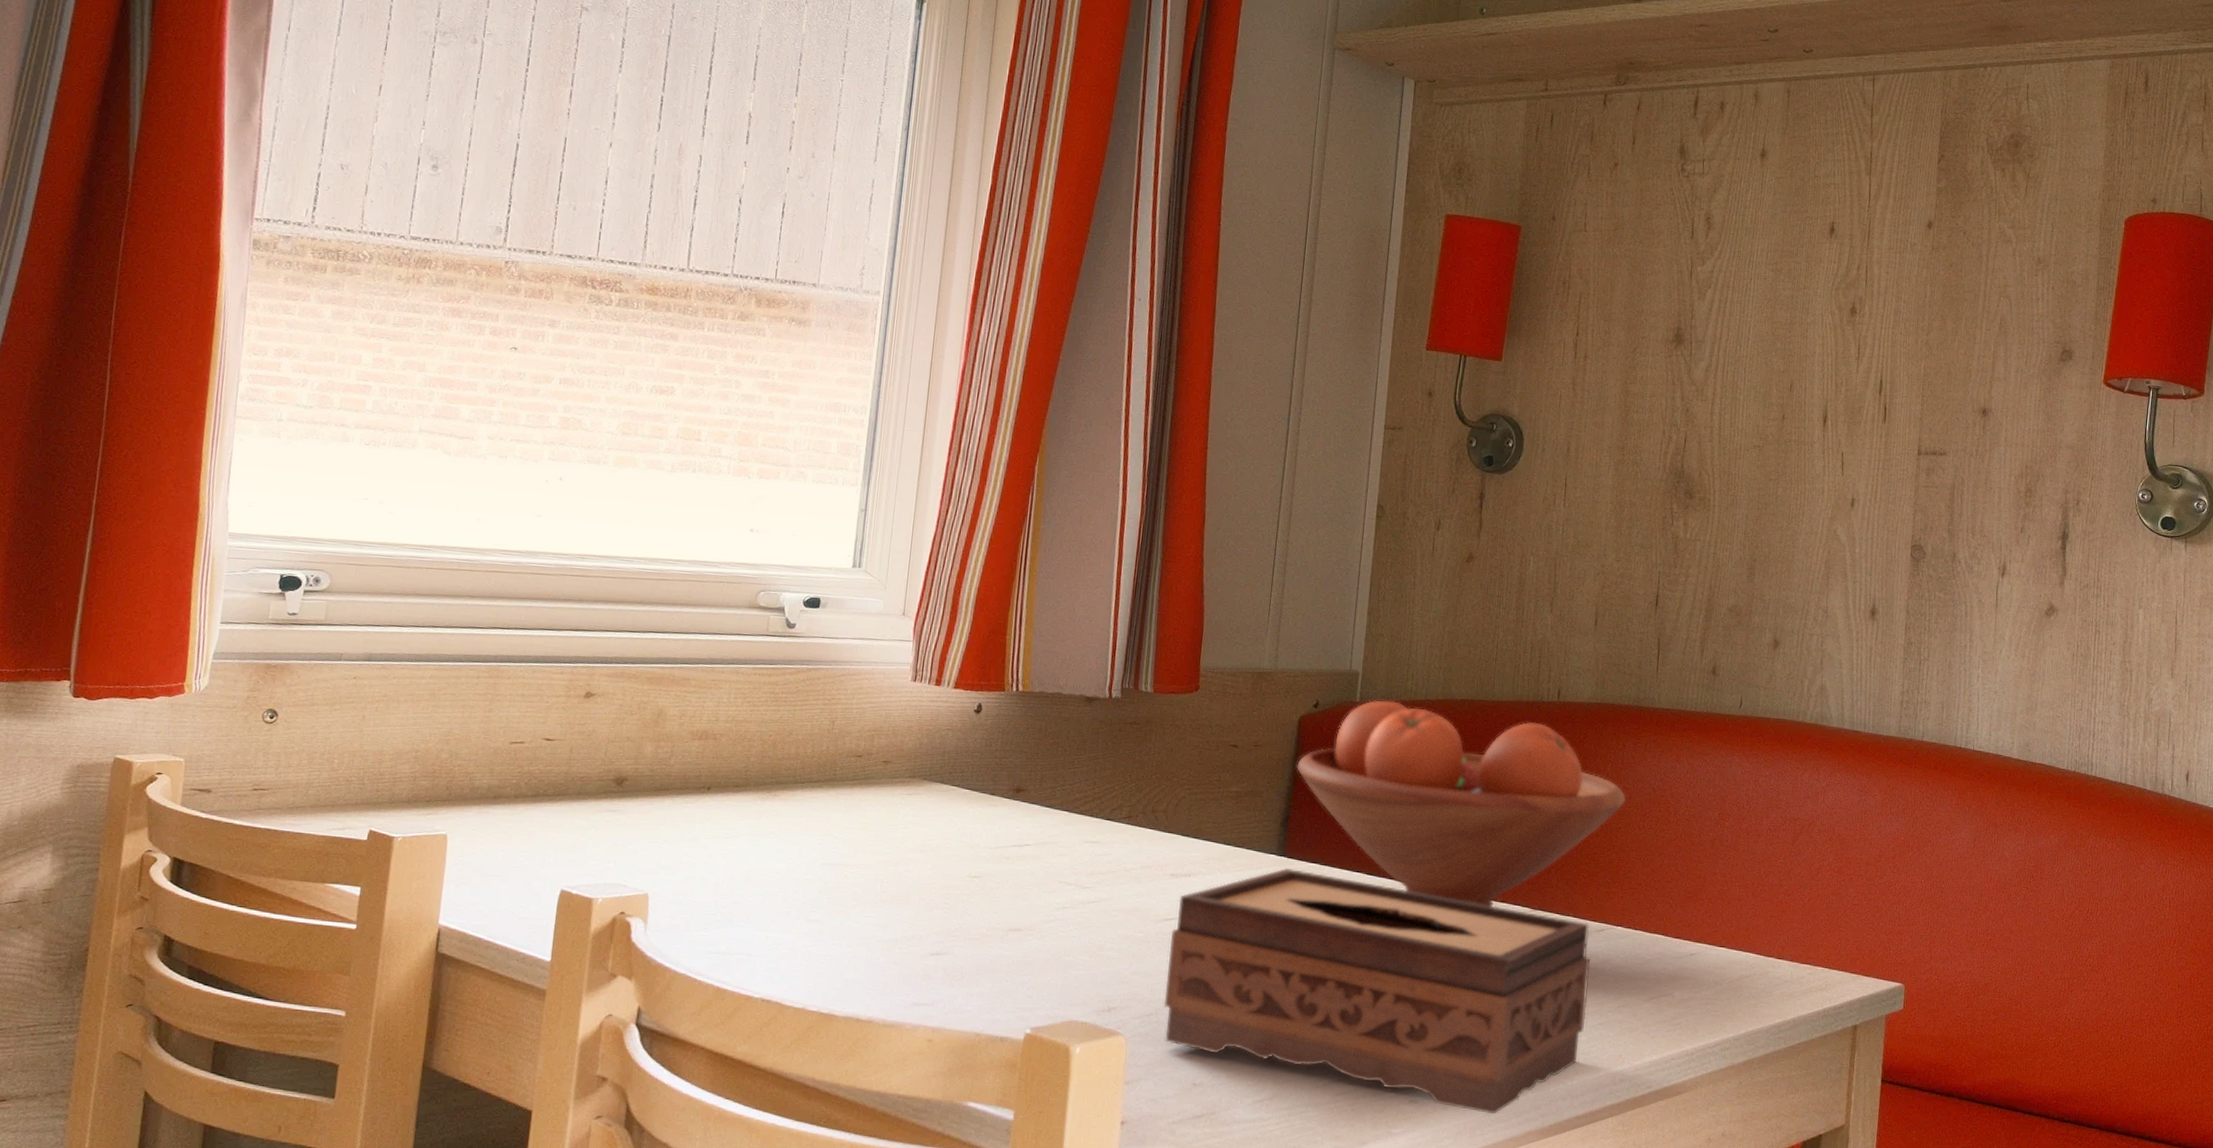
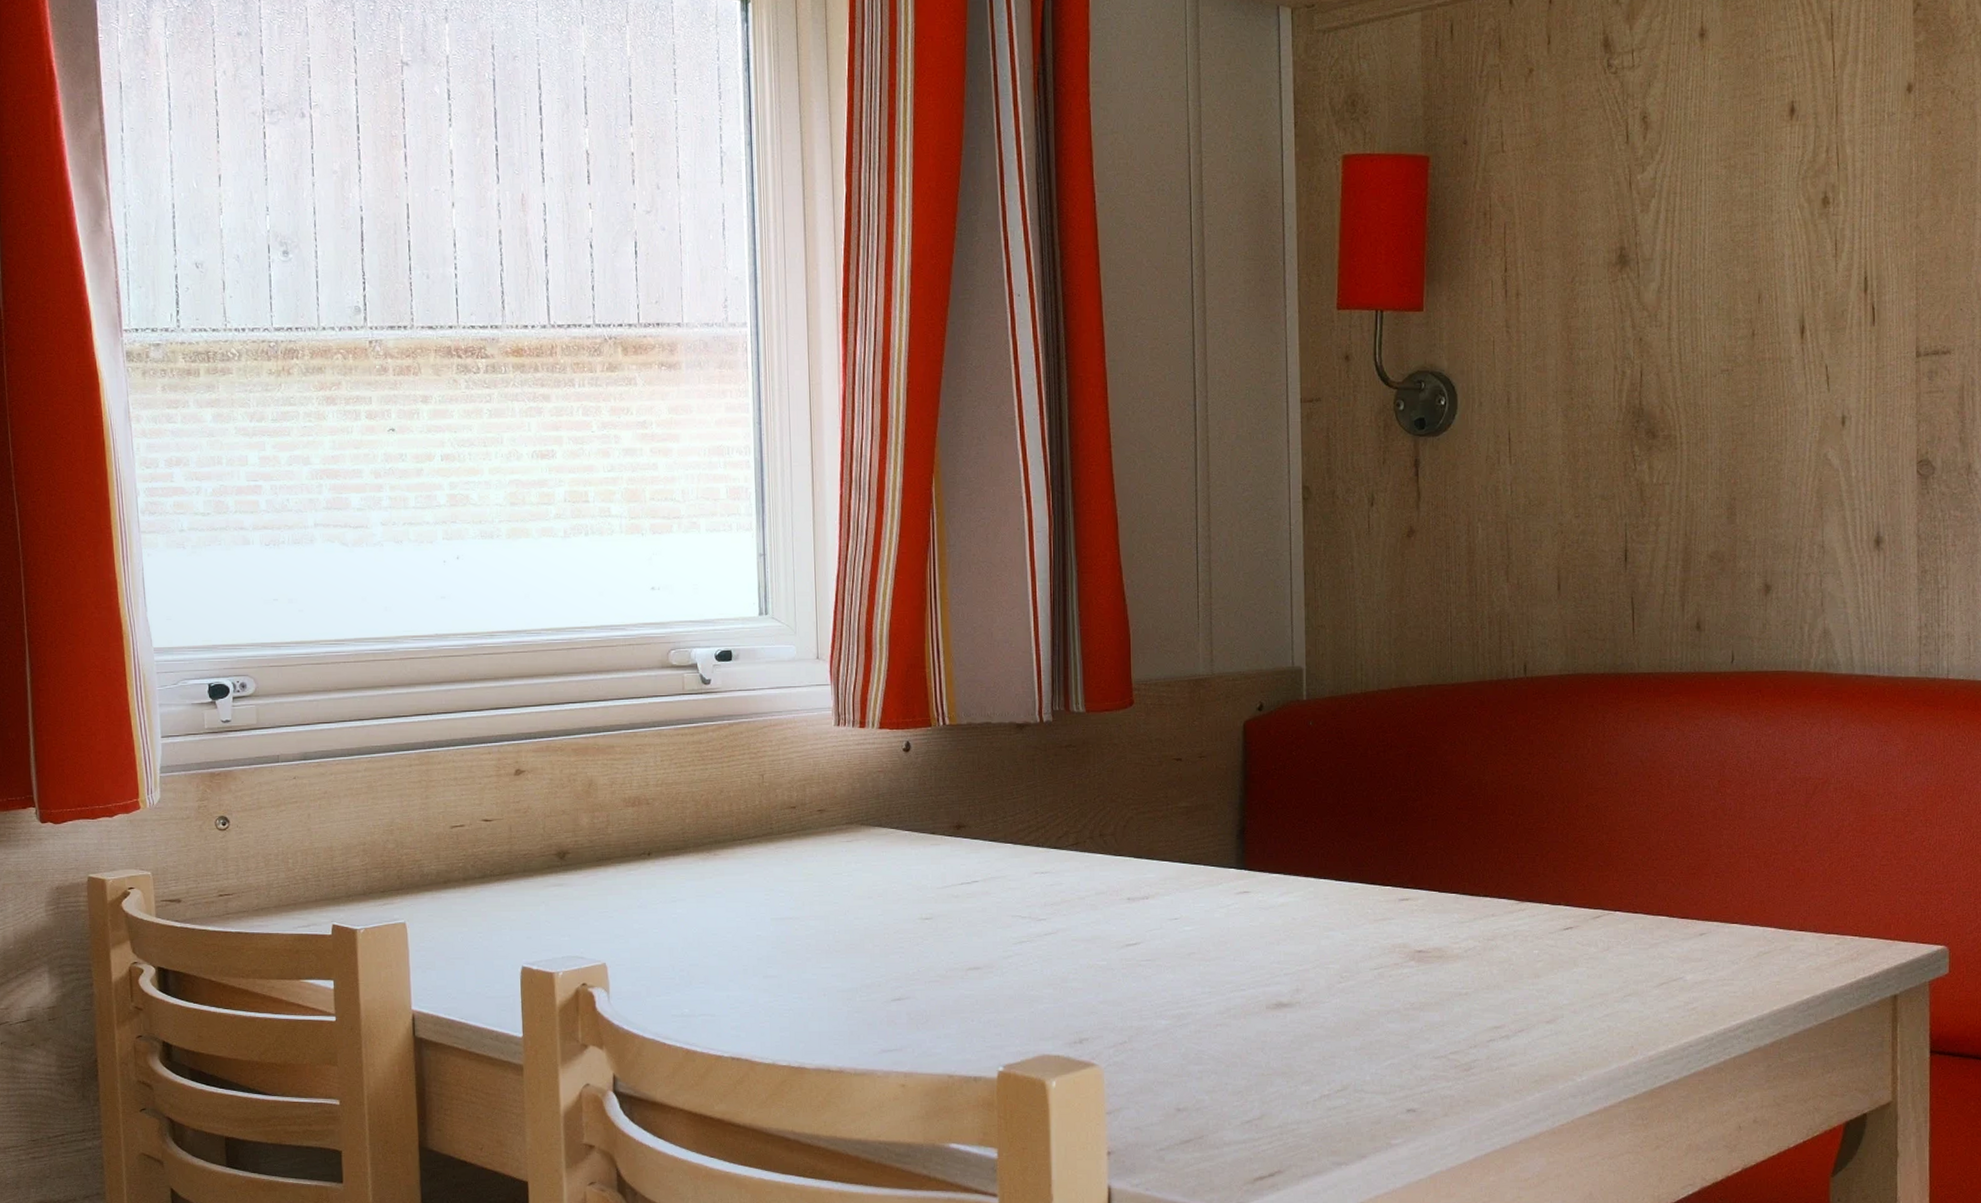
tissue box: present [1163,867,1590,1115] -> none [1136,880,1590,1118]
fruit bowl: present [1296,700,1626,906] -> none [1247,695,1611,902]

